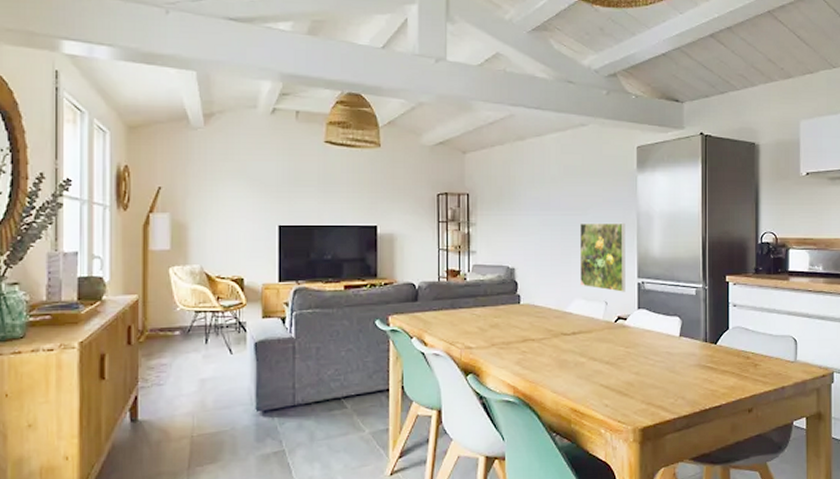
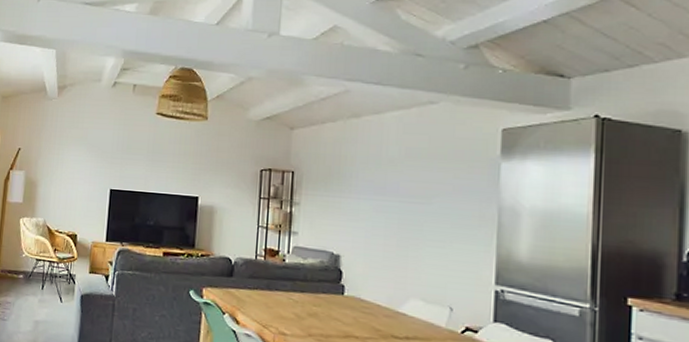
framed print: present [579,222,626,292] -> none [419,214,482,299]

